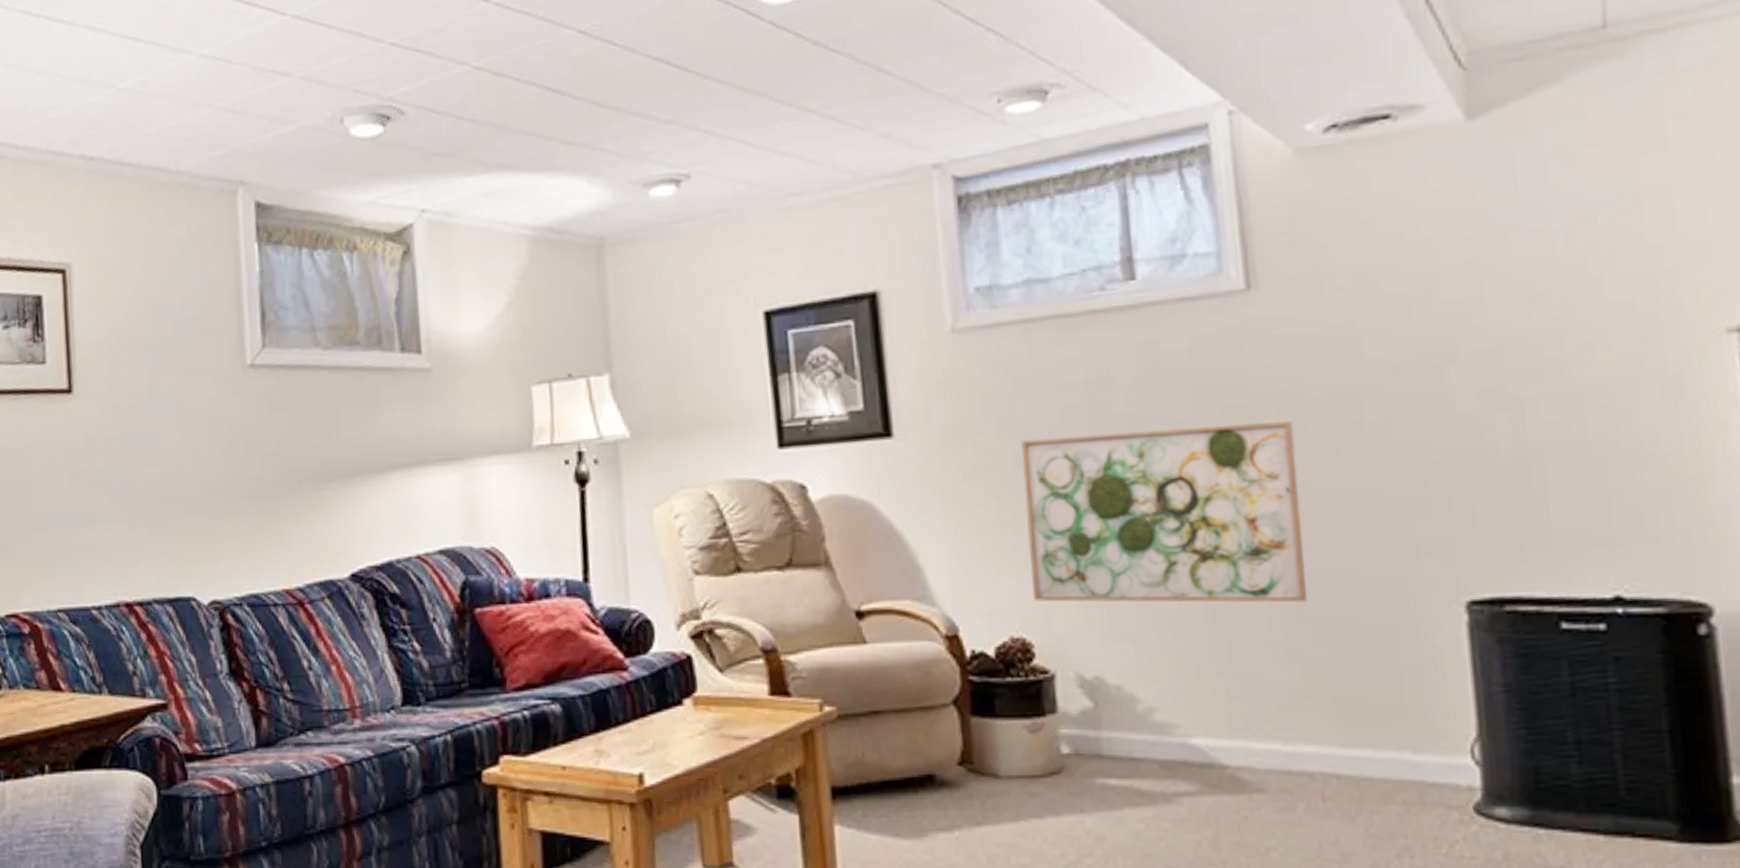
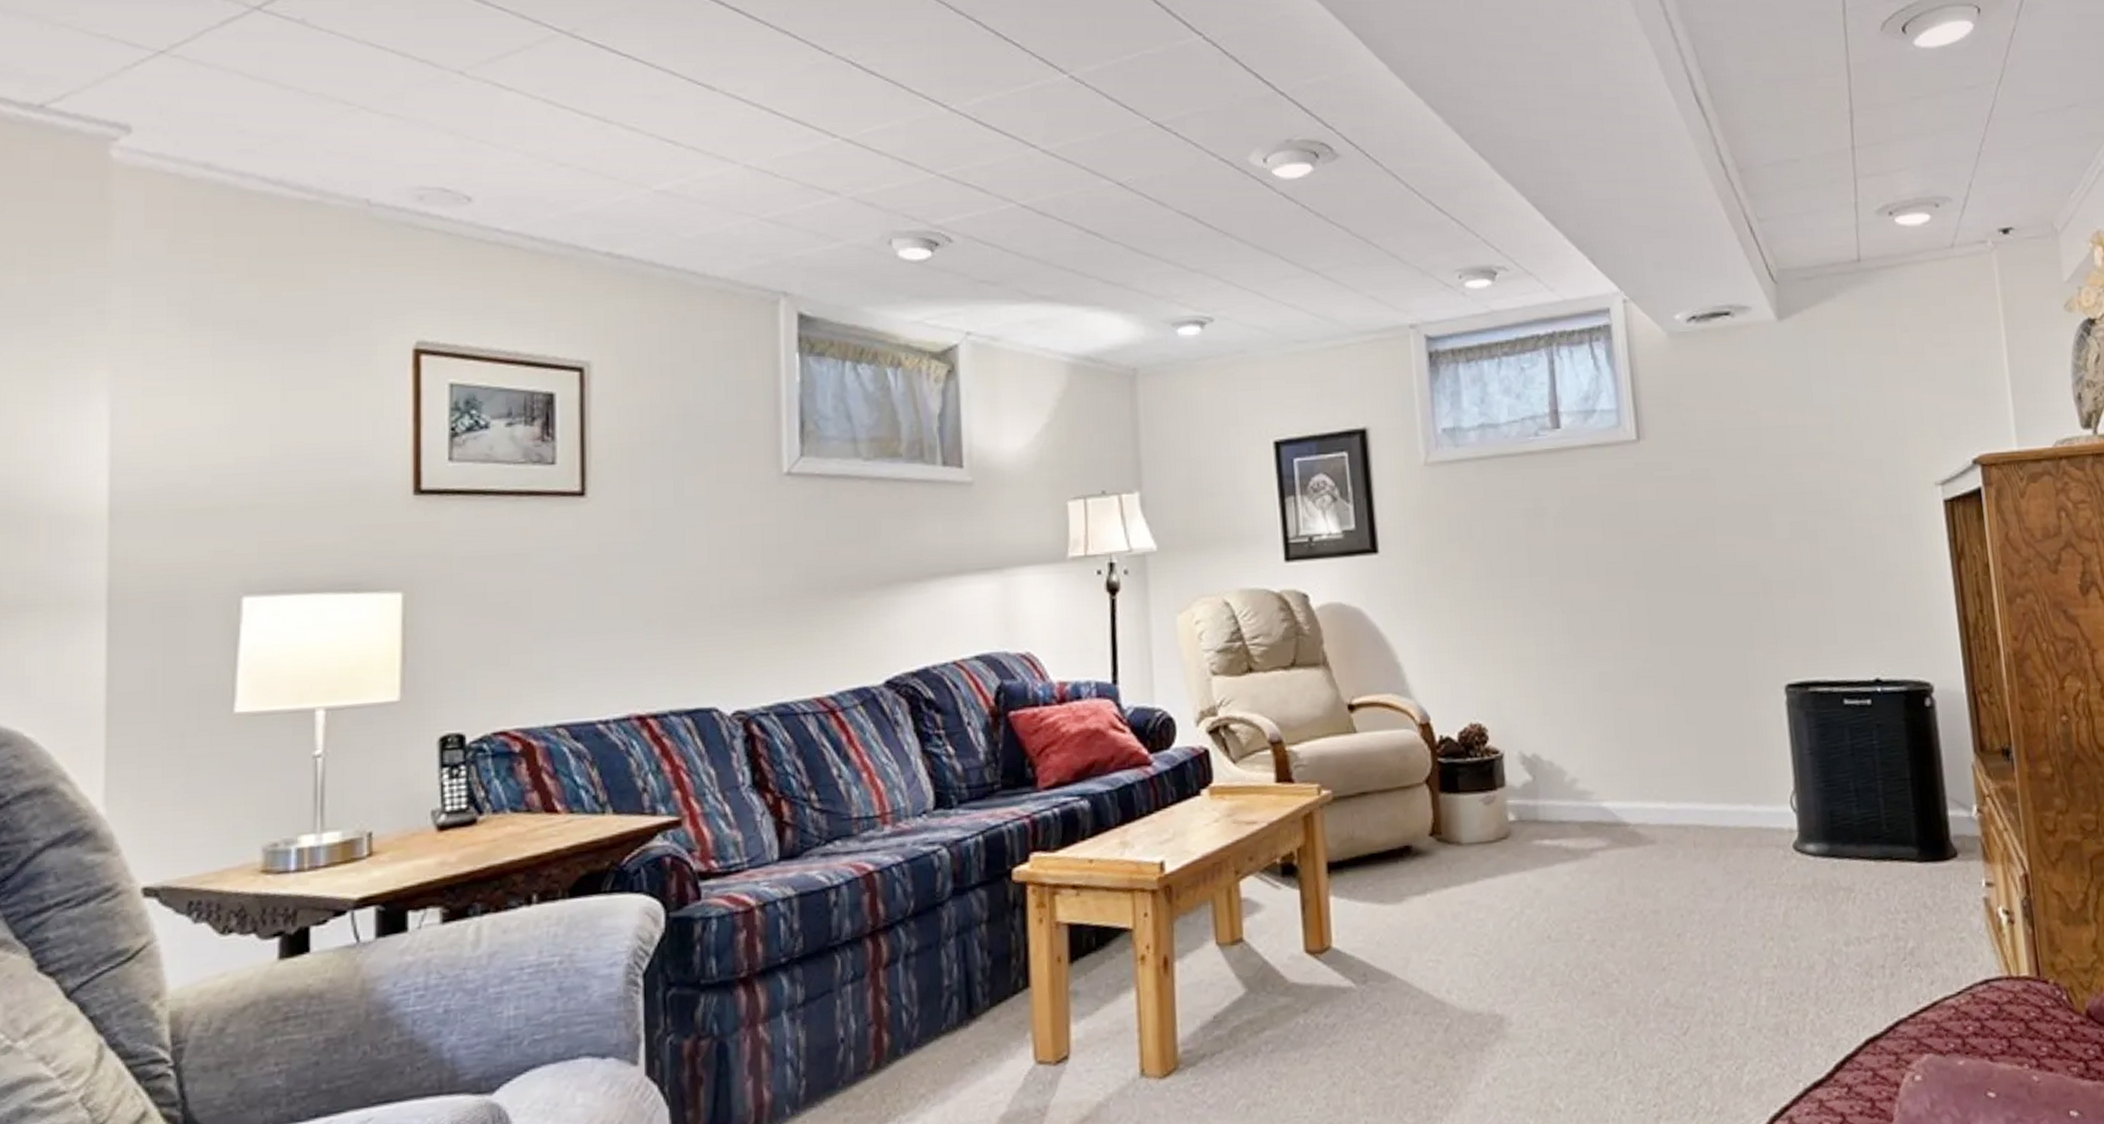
wall art: present [1021,421,1307,603] -> none [1477,545,1682,693]

